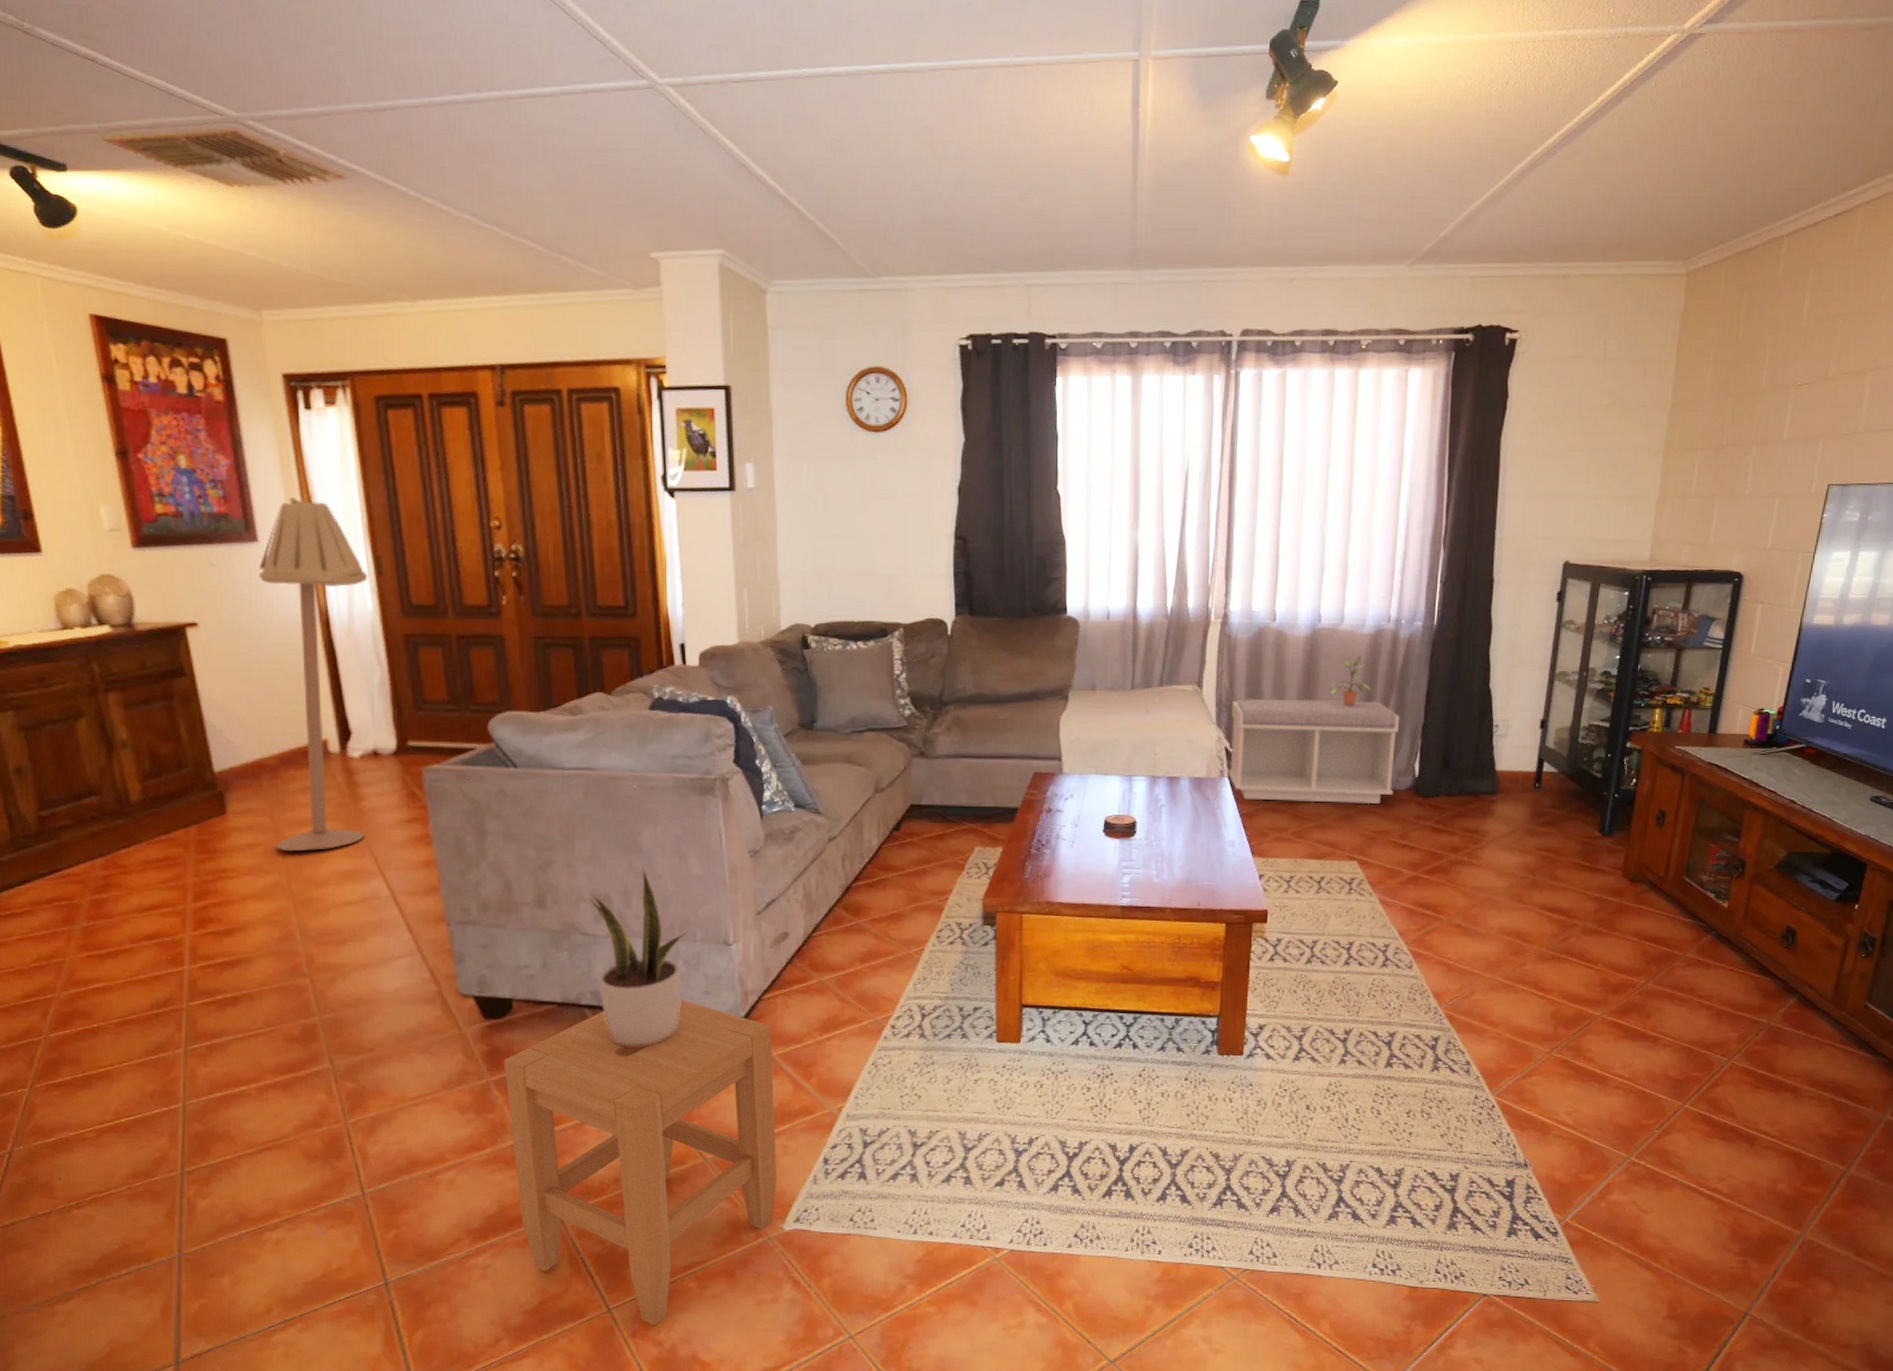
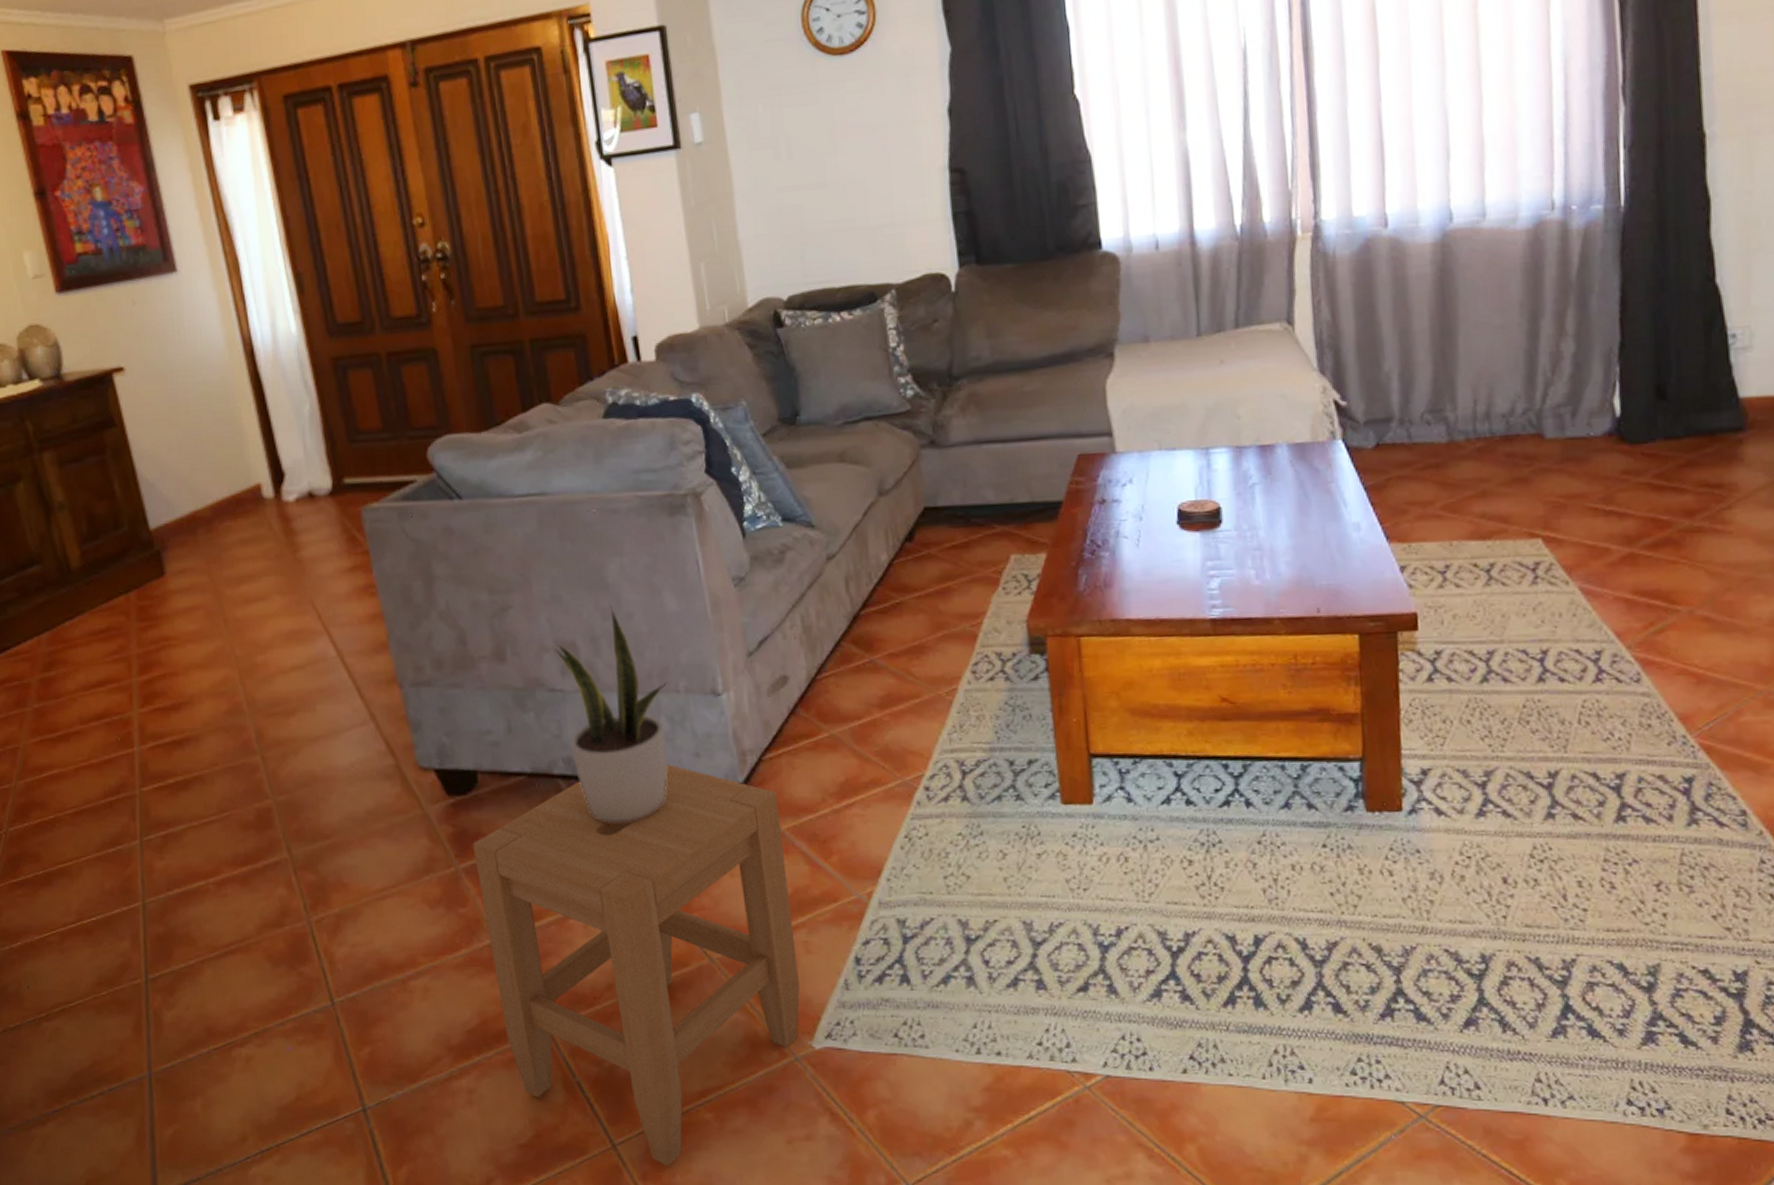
floor lamp: present [258,498,368,852] -> none [179,219,306,613]
bench: present [1228,698,1400,805] -> none [1337,319,1586,467]
potted plant: present [1329,655,1372,706] -> none [1475,259,1538,329]

